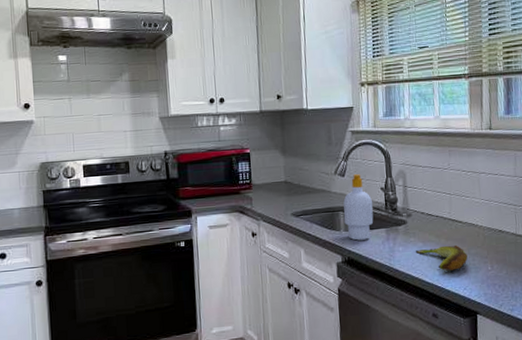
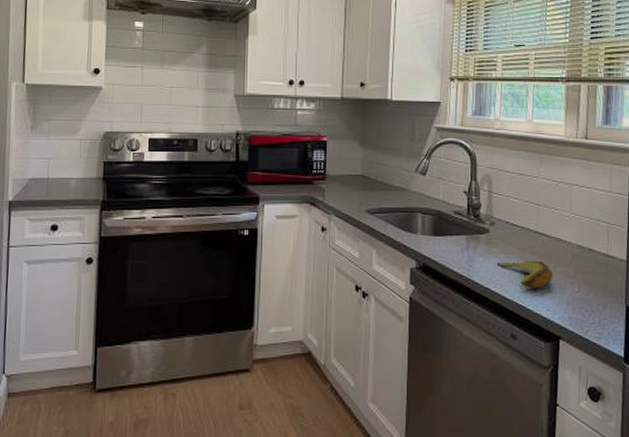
soap bottle: present [343,174,374,241] -> none [421,174,454,246]

